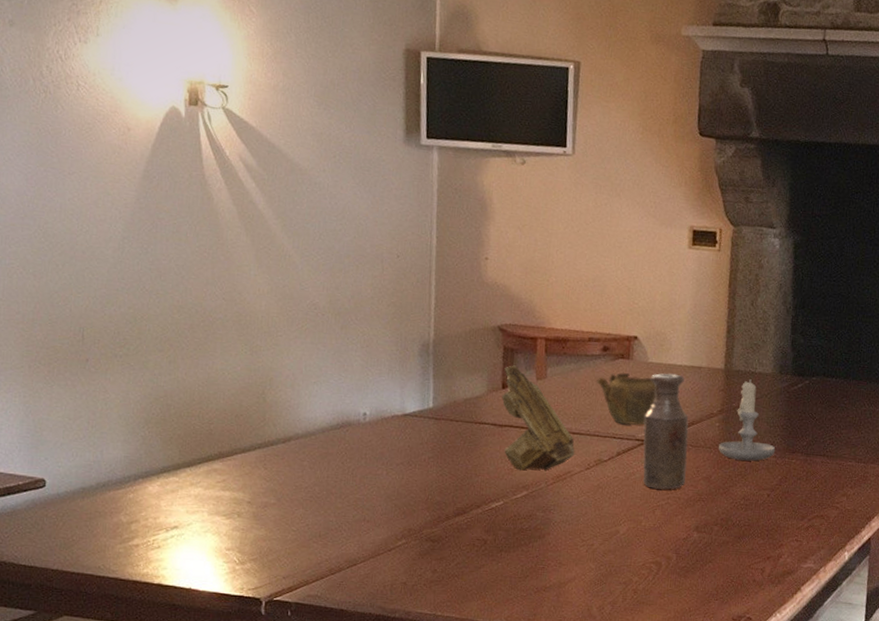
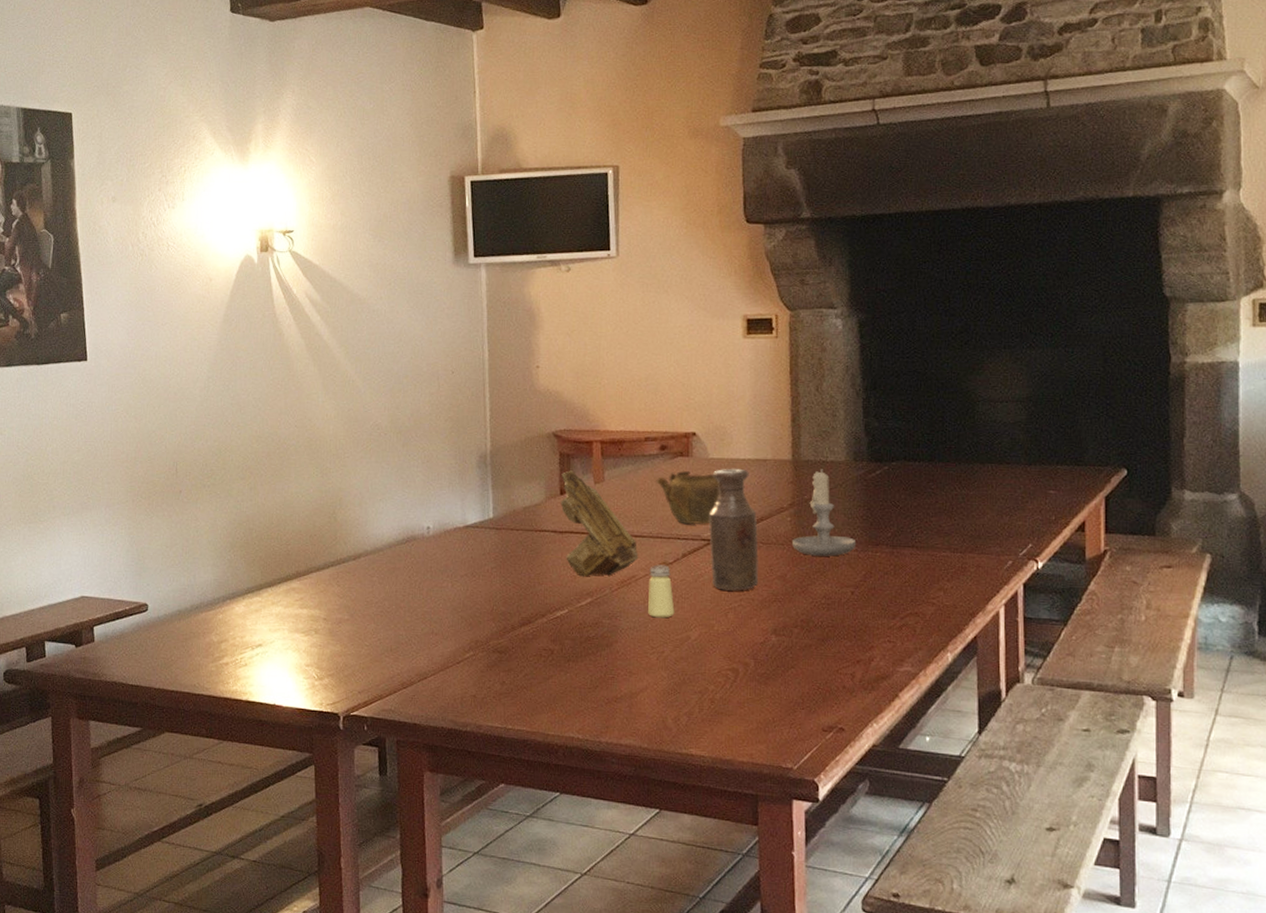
saltshaker: none [581,461,606,513] -> present [648,564,675,618]

